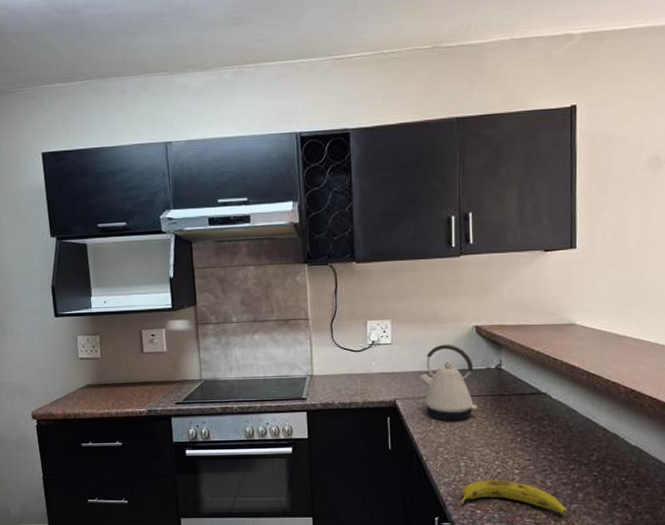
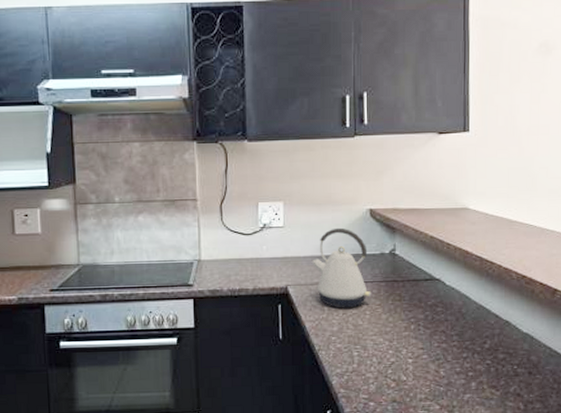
fruit: present [460,480,568,514] -> none [353,370,461,404]

